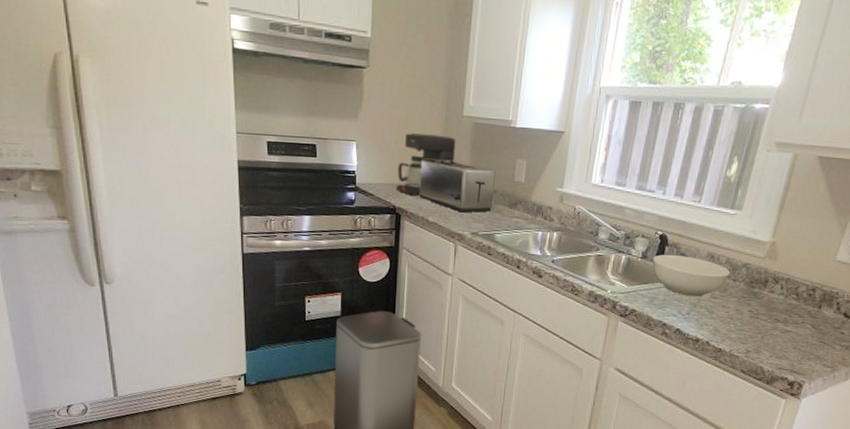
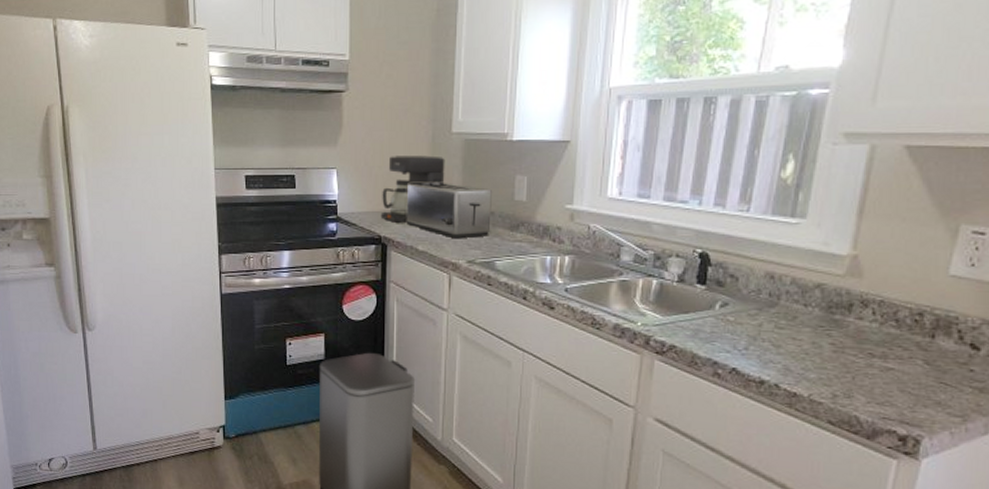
bowl: present [653,254,730,297] -> none [693,276,798,327]

